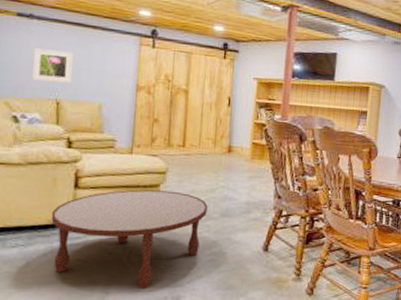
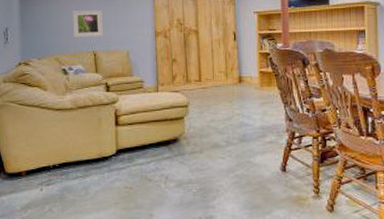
coffee table: present [51,189,208,289] -> none [100,122,227,210]

